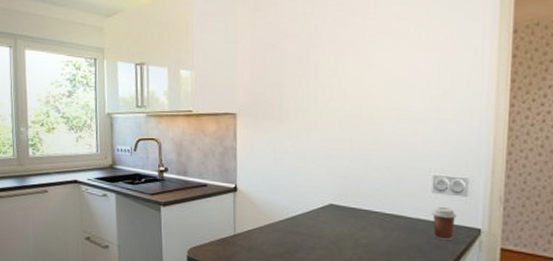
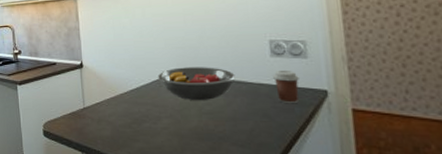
fruit bowl: none [316,197,395,234] -> present [158,67,235,101]

